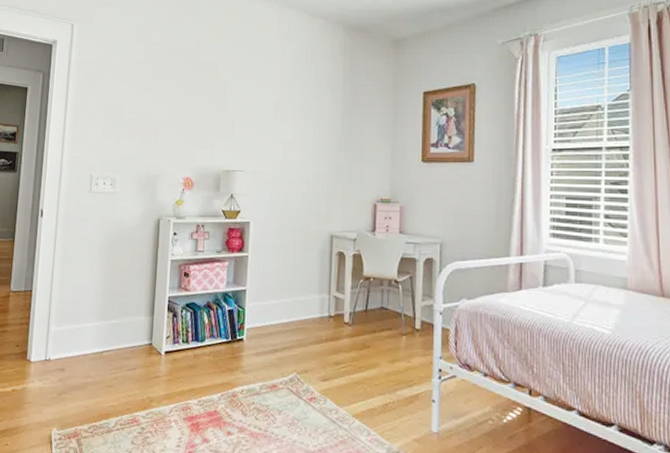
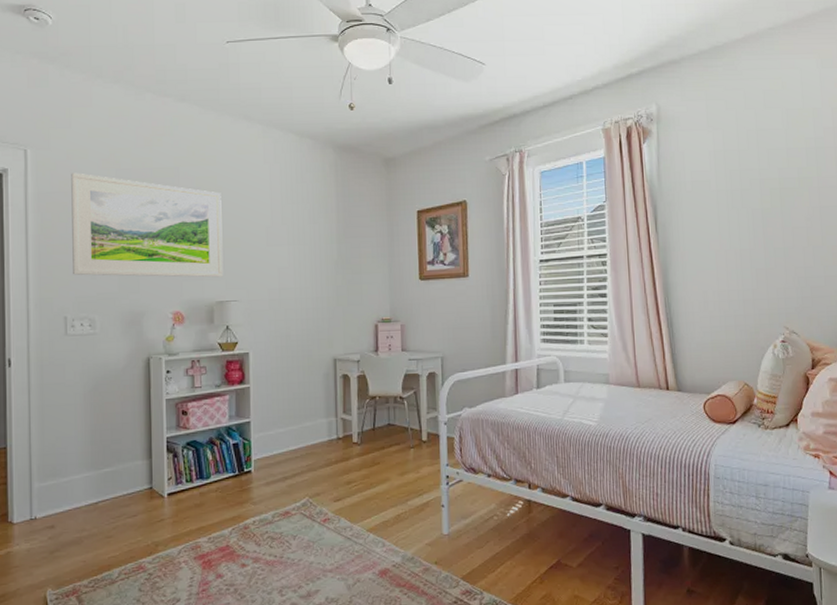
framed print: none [101,45,236,147] -> present [71,172,224,278]

